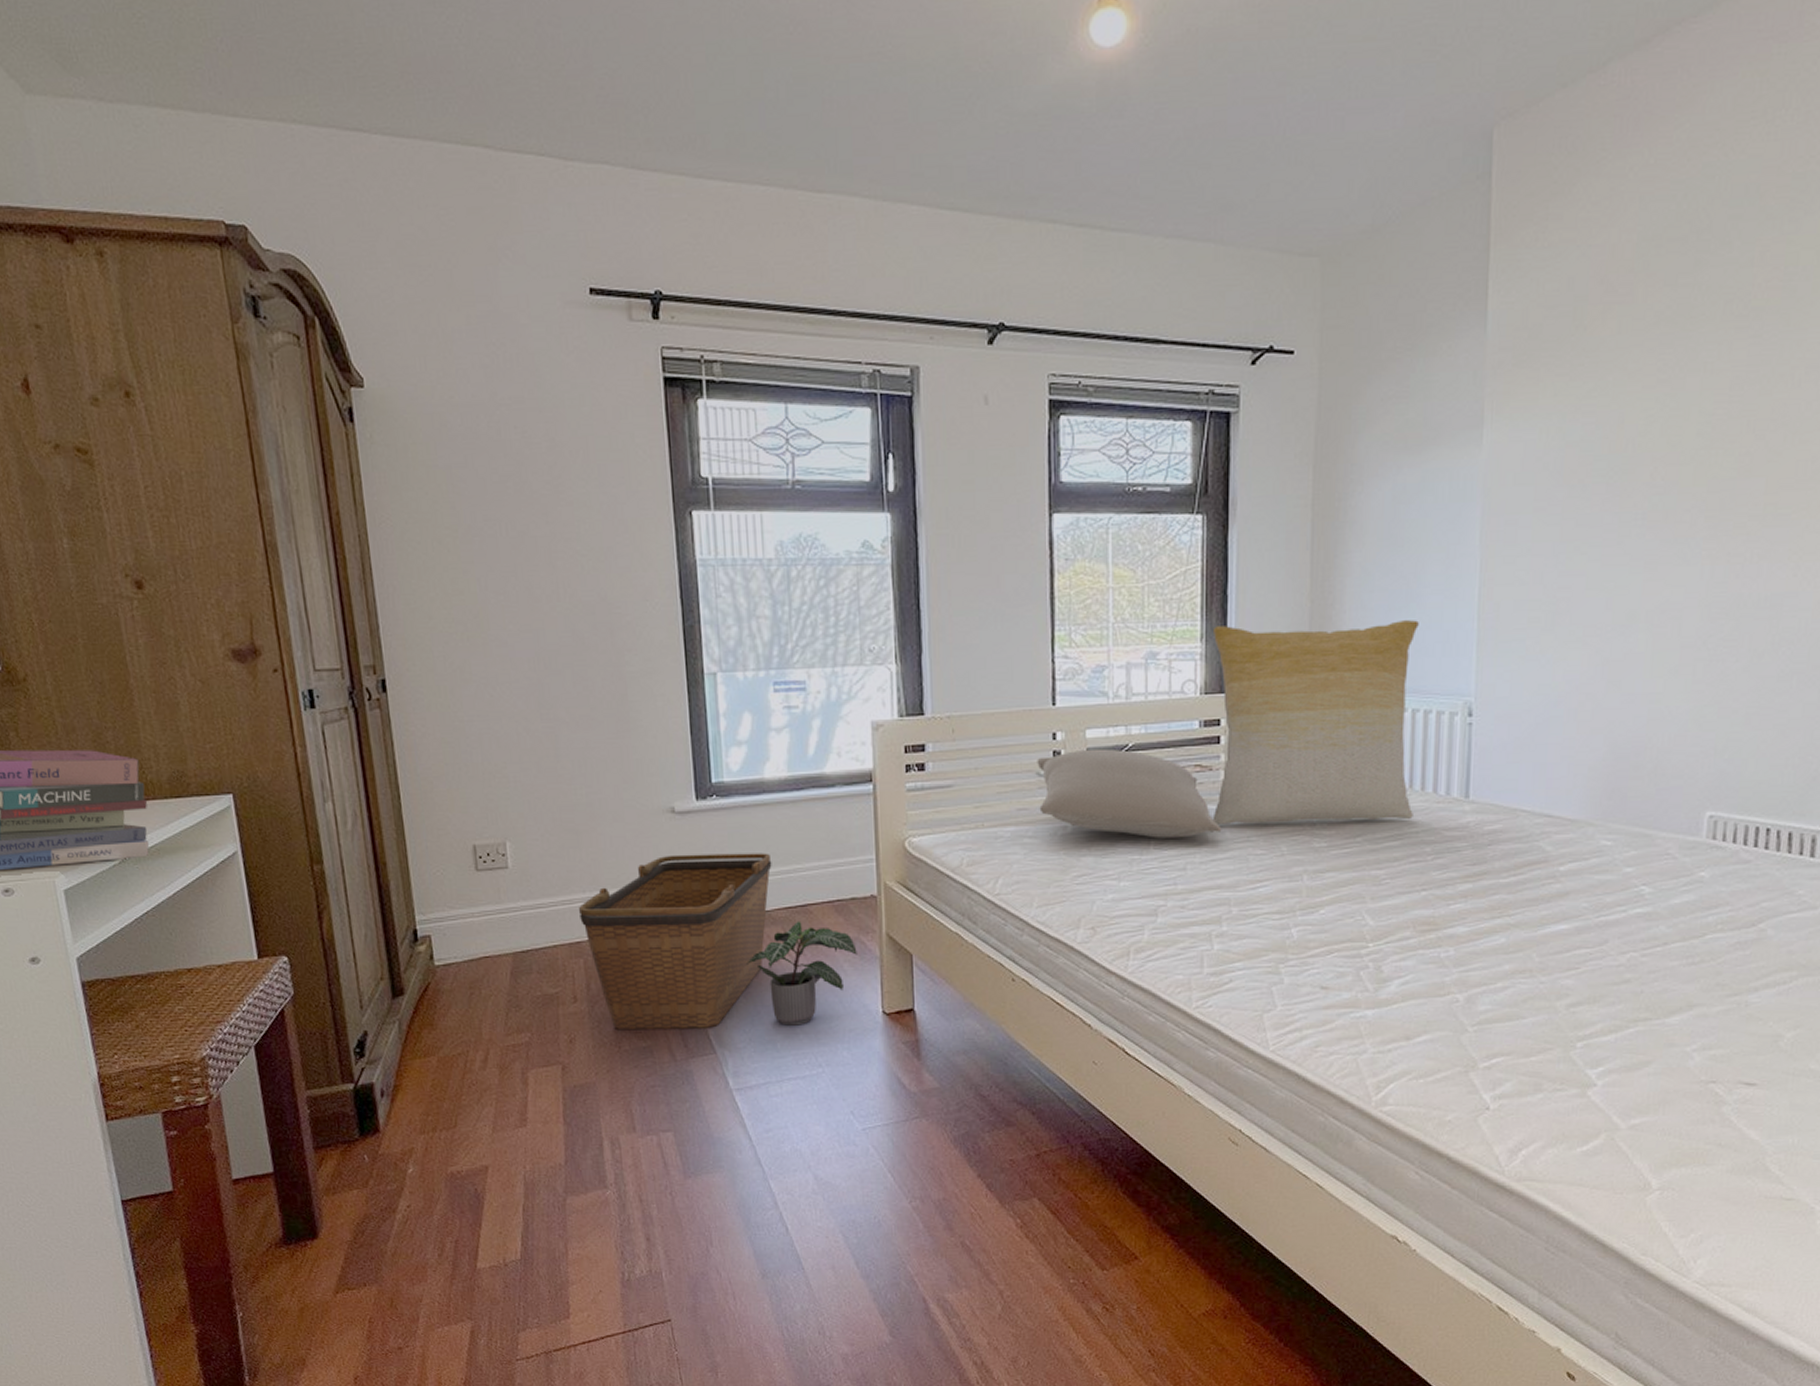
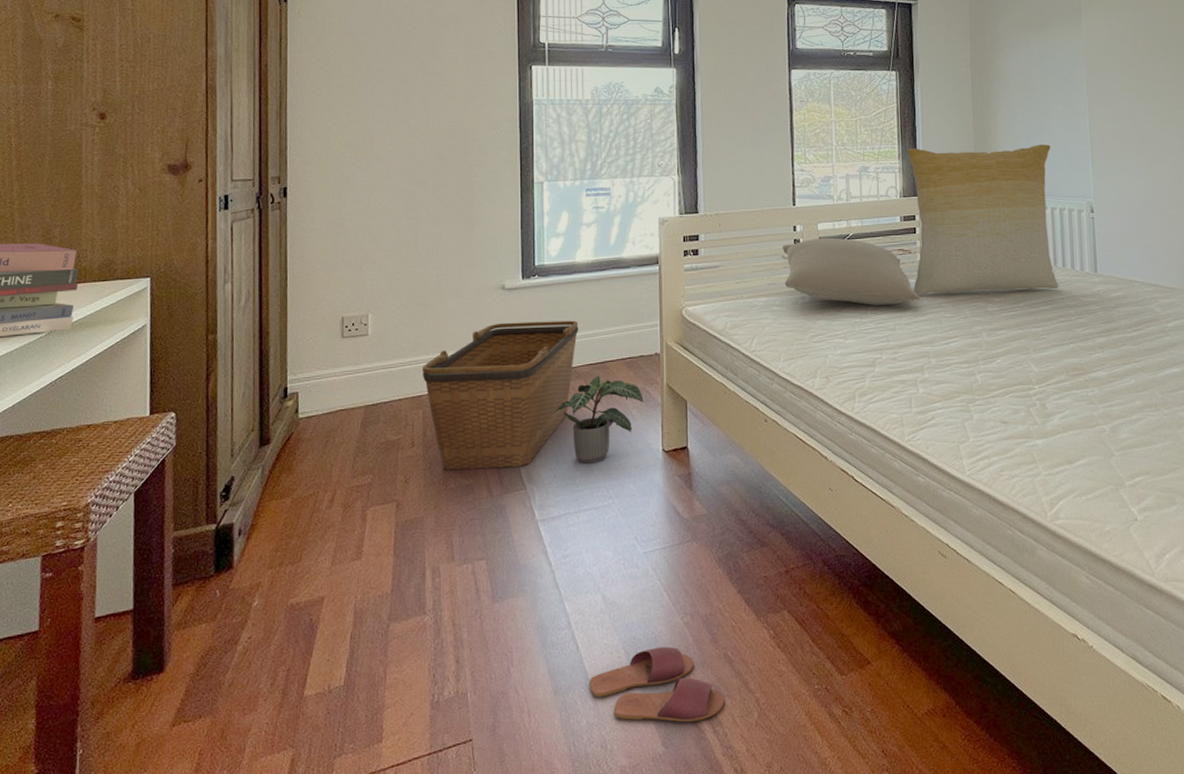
slippers: none [801,1232,963,1313] -> present [588,646,725,723]

